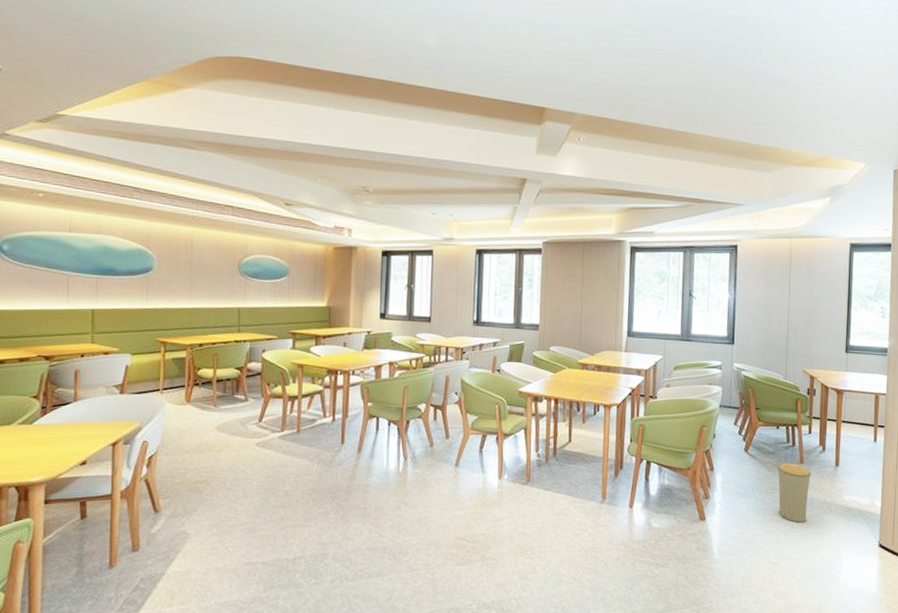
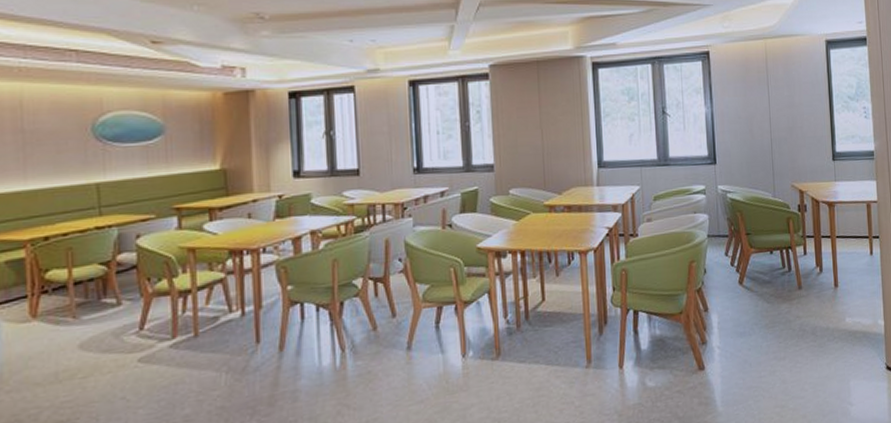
trash can: present [777,462,811,523] -> none [775,290,811,357]

